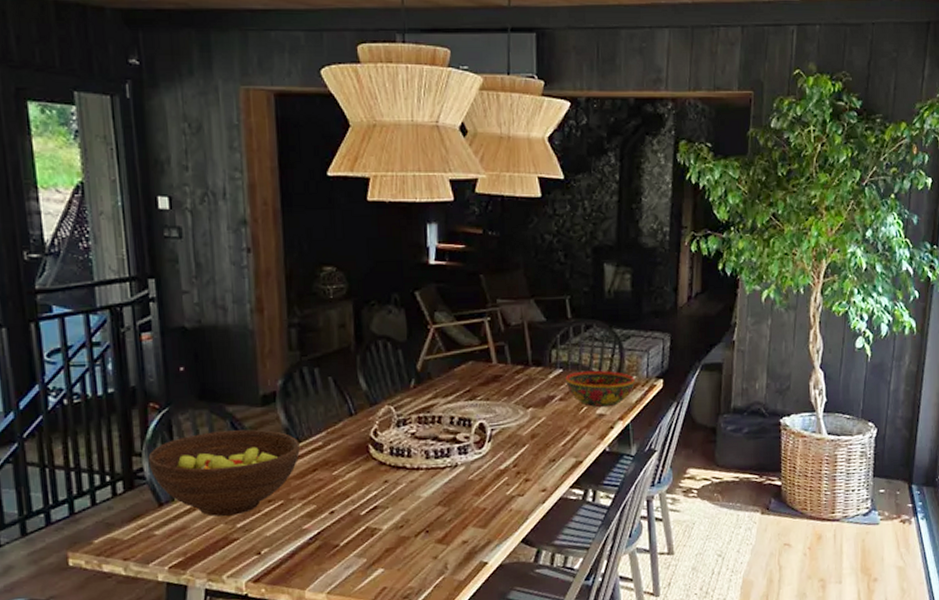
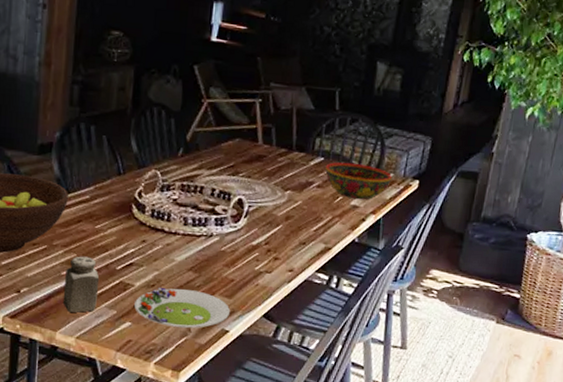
salt shaker: none [306,506,345,567] -> present [62,256,100,313]
salad plate: none [385,525,487,567] -> present [134,288,231,328]

